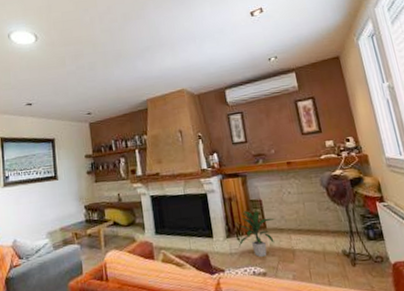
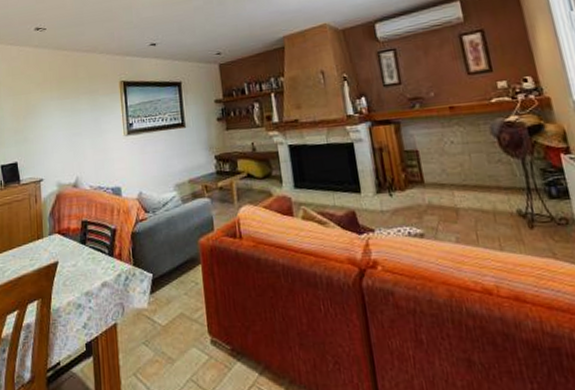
indoor plant: present [239,210,276,257] -> none [391,162,436,216]

